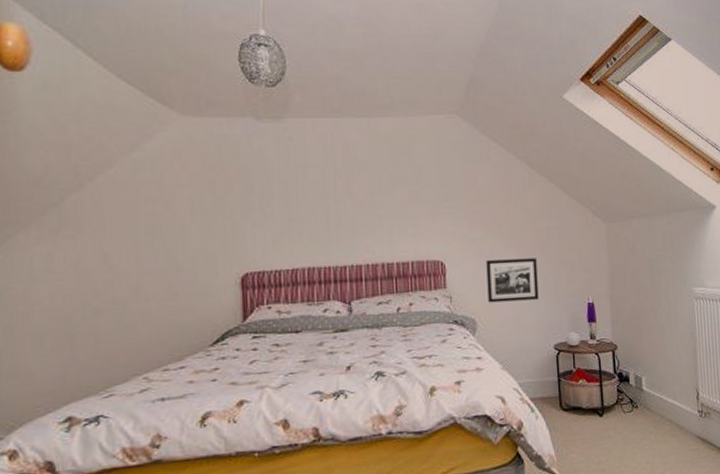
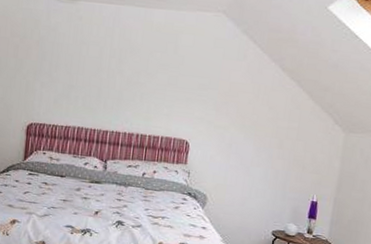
picture frame: present [486,258,539,303] -> none [221,147,272,189]

